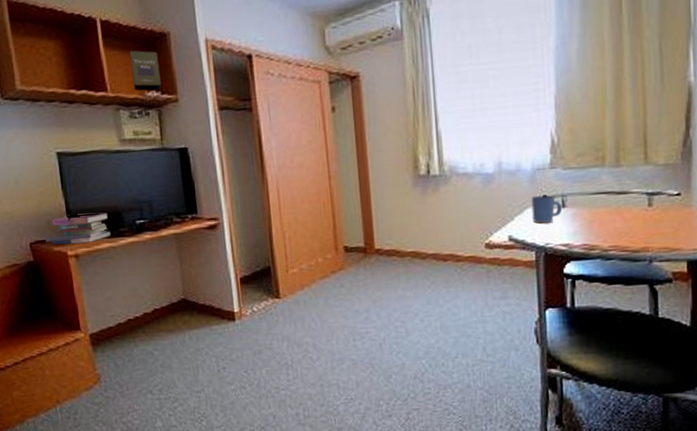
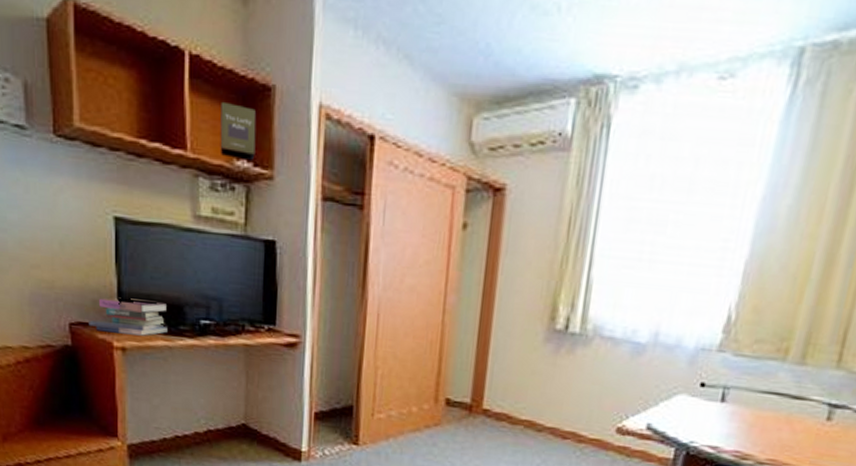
mug: present [531,195,563,224] -> none [681,381,721,418]

